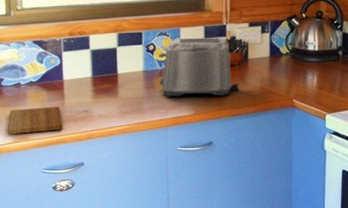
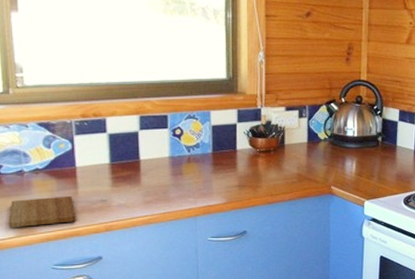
toaster: present [158,38,240,97] -> none [186,122,276,185]

